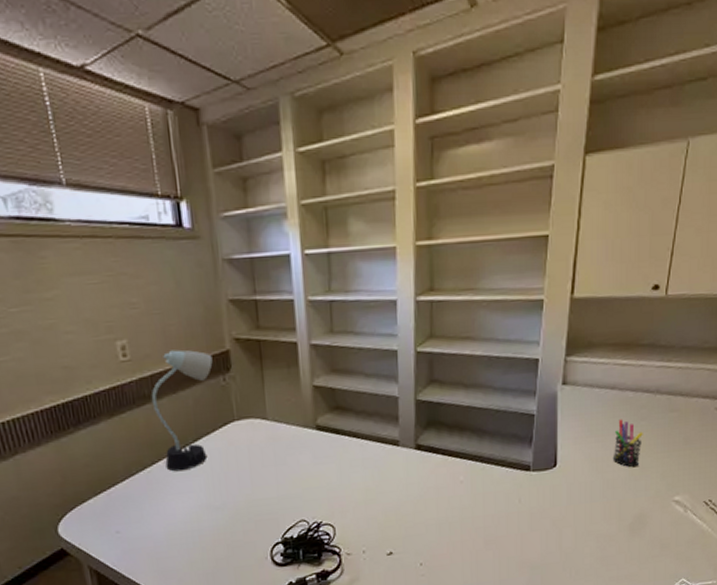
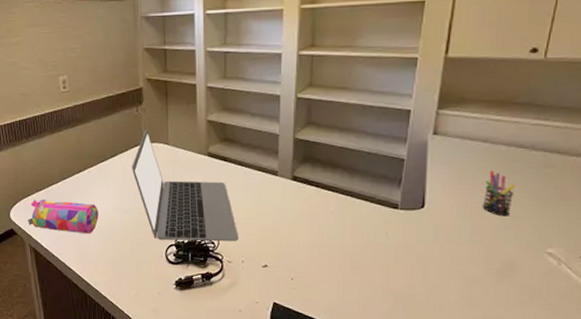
pencil case: none [84,503,182,544] -> present [28,199,99,234]
desk lamp: present [151,350,213,472] -> none [82,85,129,180]
laptop: none [221,401,358,539] -> present [132,129,239,242]

